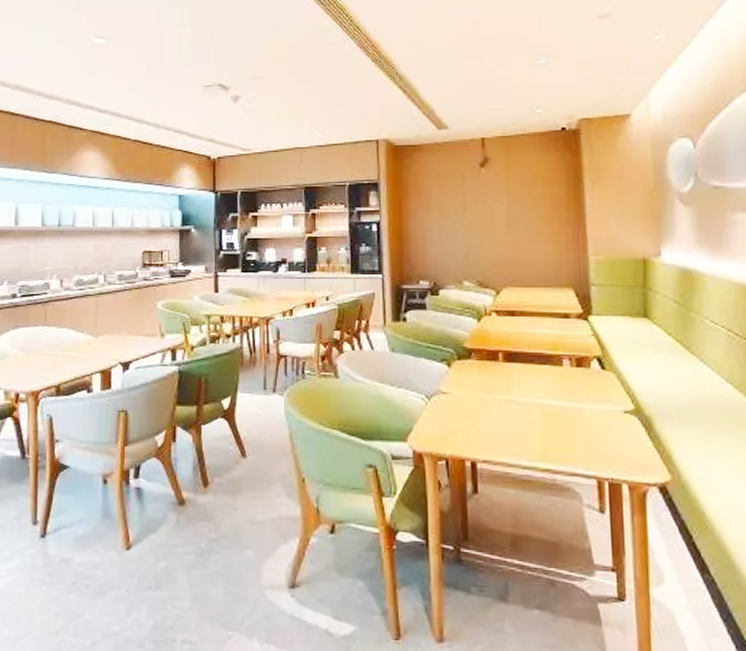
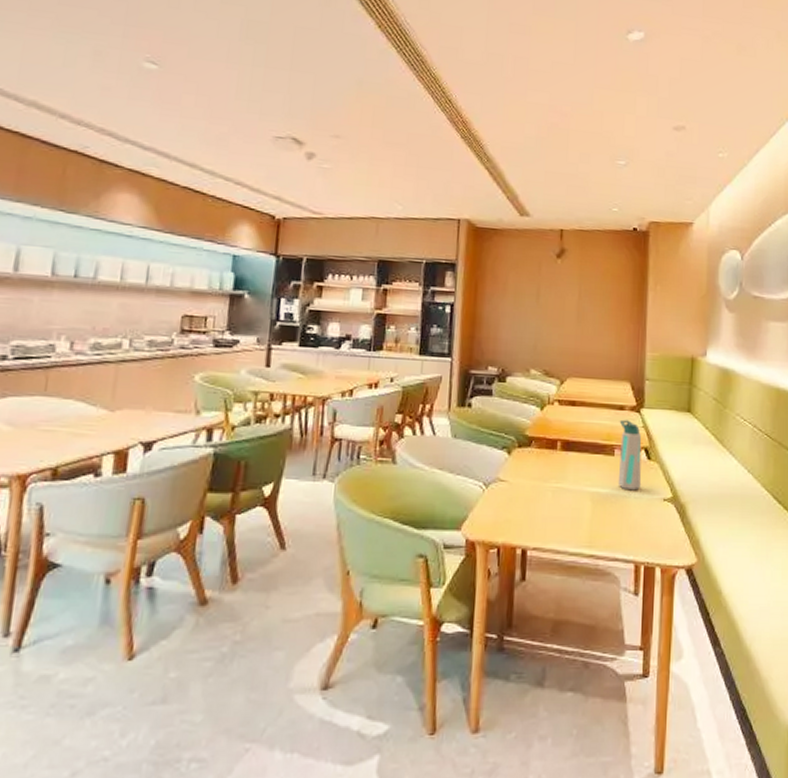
water bottle: none [565,328,597,403] -> present [617,419,642,491]

